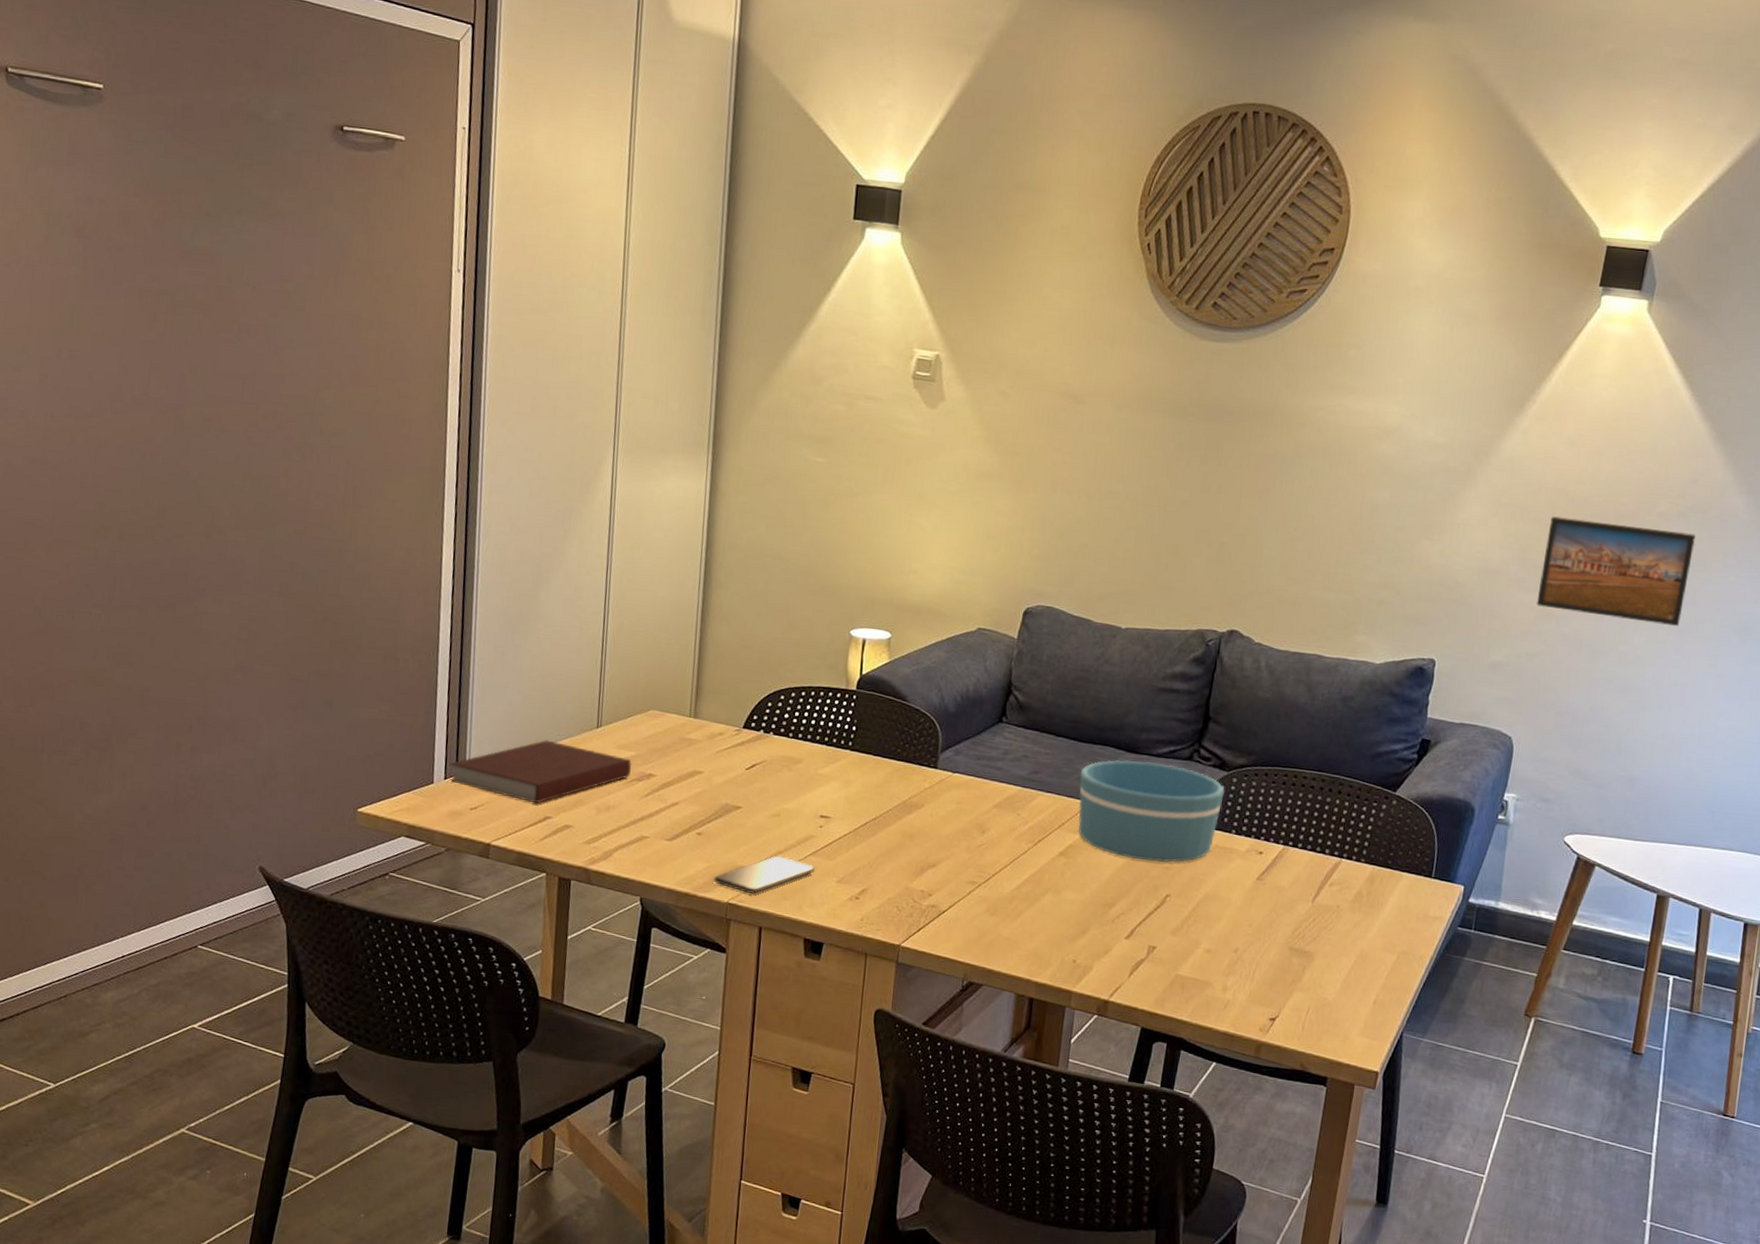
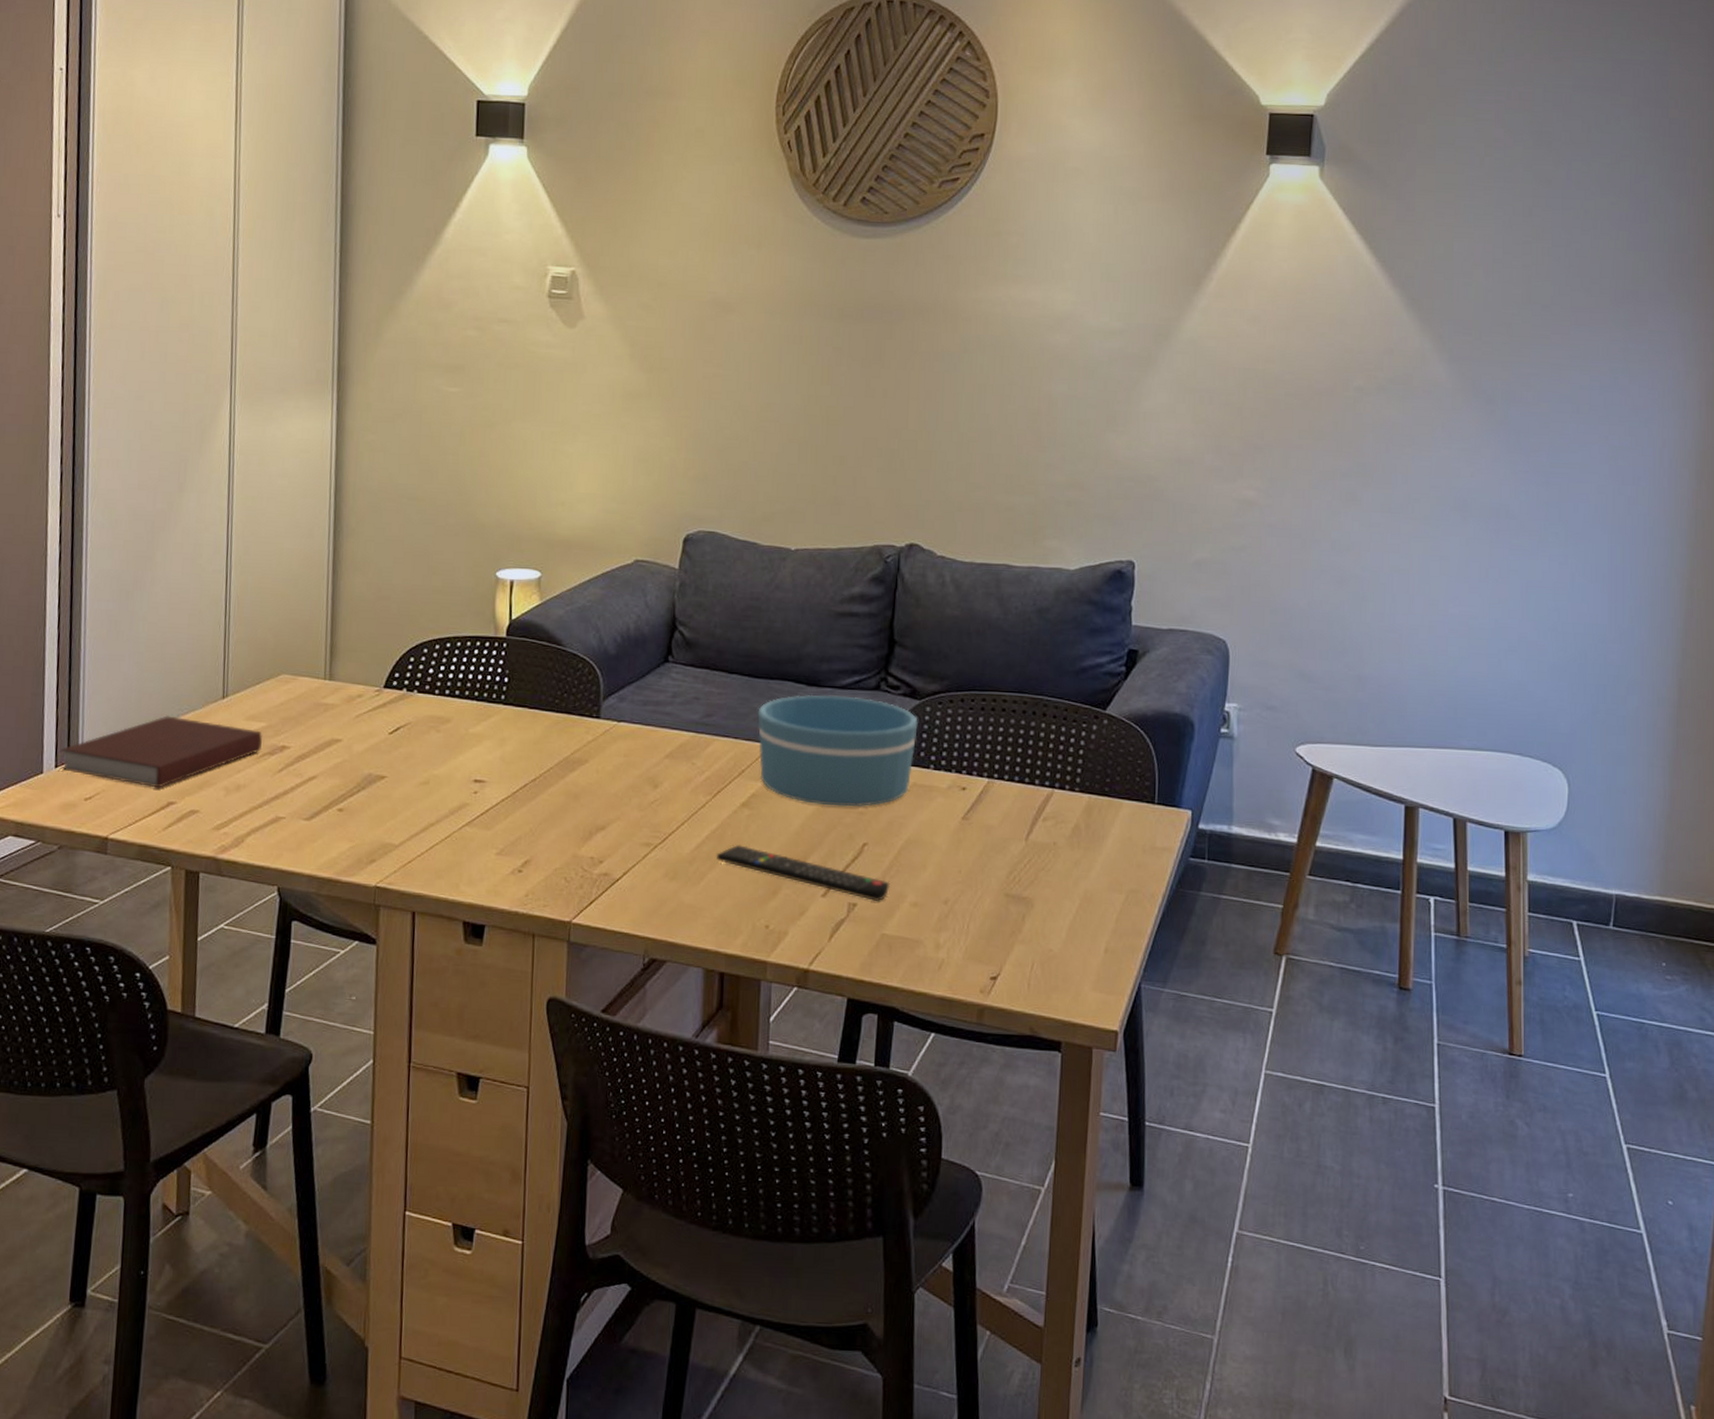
smartphone: present [714,856,815,895] -> none [359,829,471,875]
remote control: none [1034,888,1188,946] -> present [717,844,890,901]
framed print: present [1536,516,1696,626] -> none [1237,397,1400,507]

